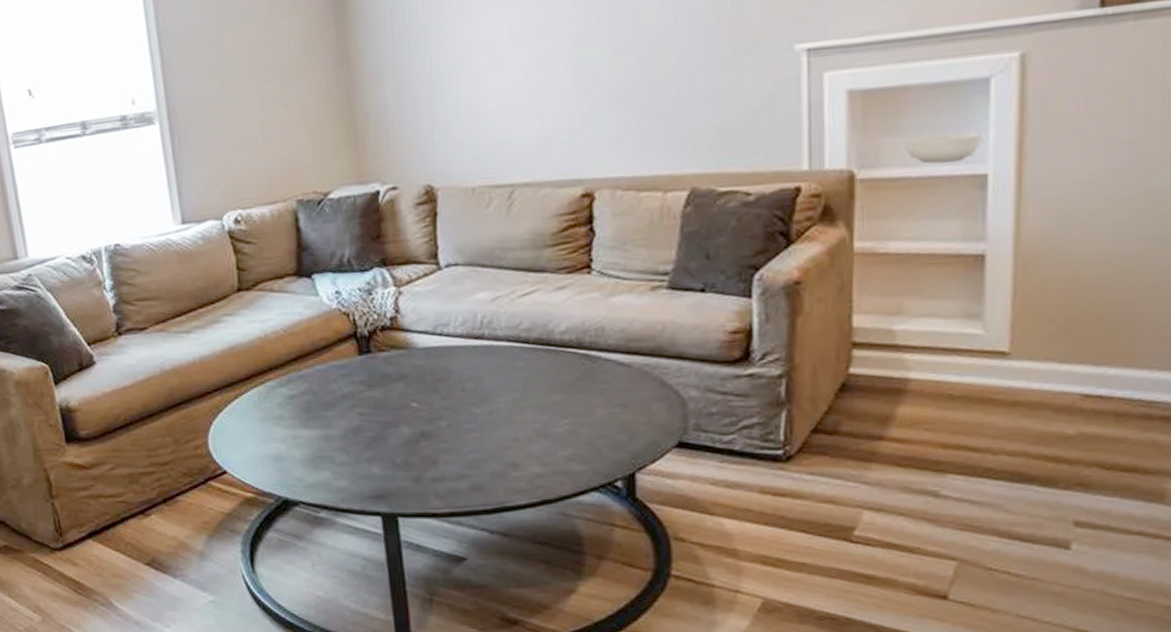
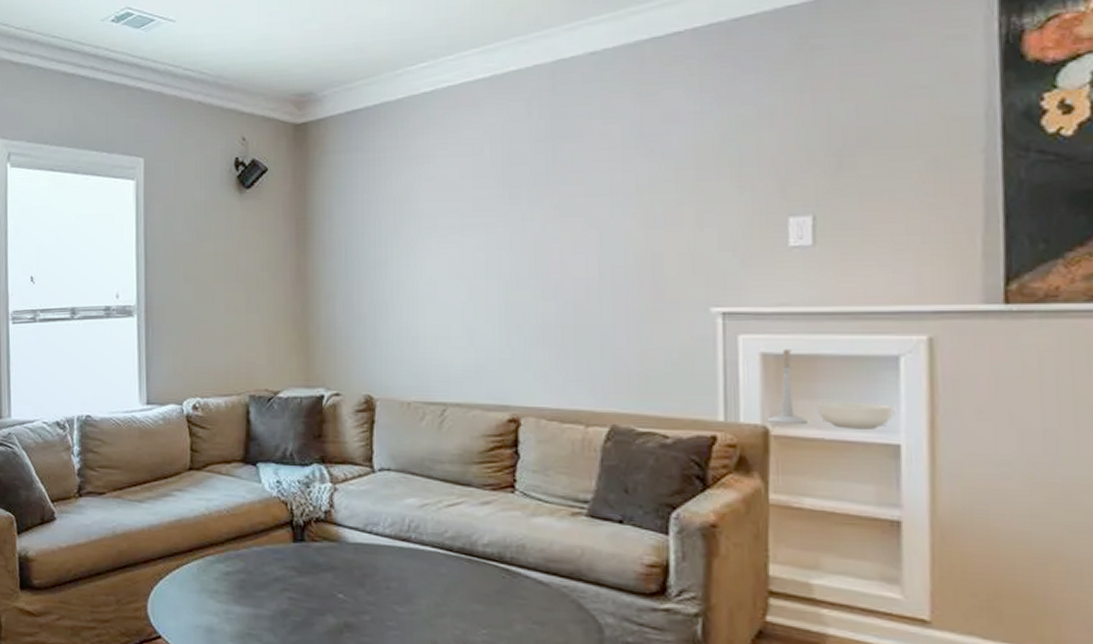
candlestick: none [852,83,895,167] -> present [766,350,808,425]

